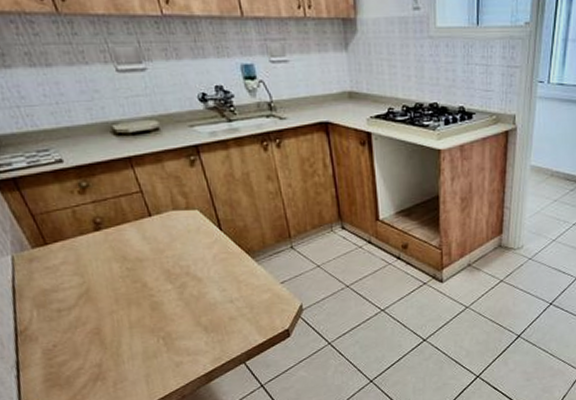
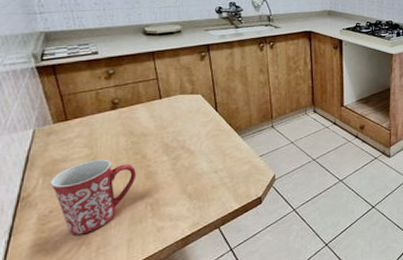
mug: none [45,288,140,370] -> present [50,159,136,235]

